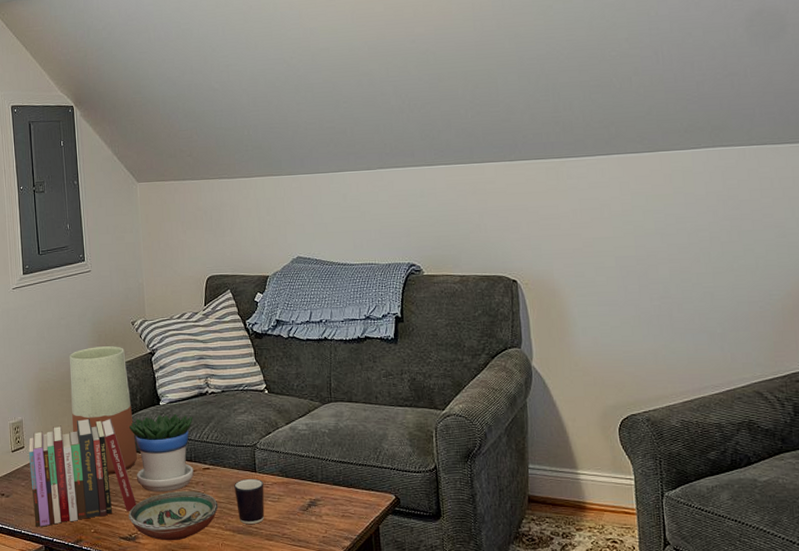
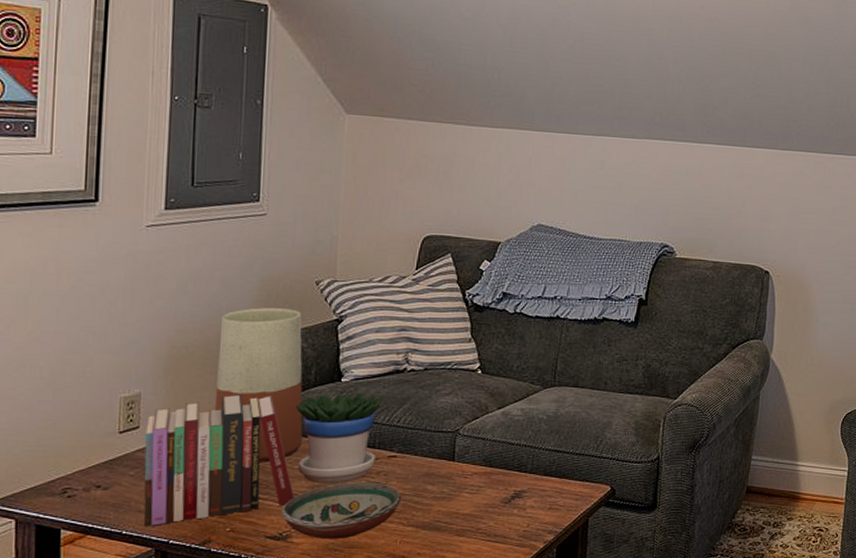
mug: present [234,478,265,525] -> none [424,468,462,520]

